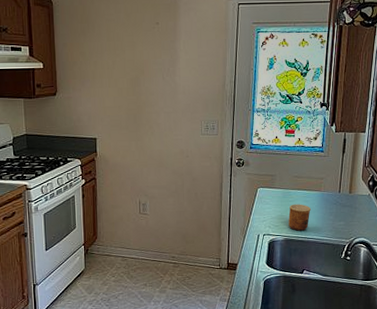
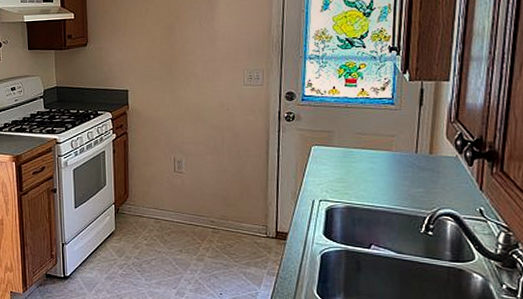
cup: present [288,204,311,231] -> none [350,165,379,197]

